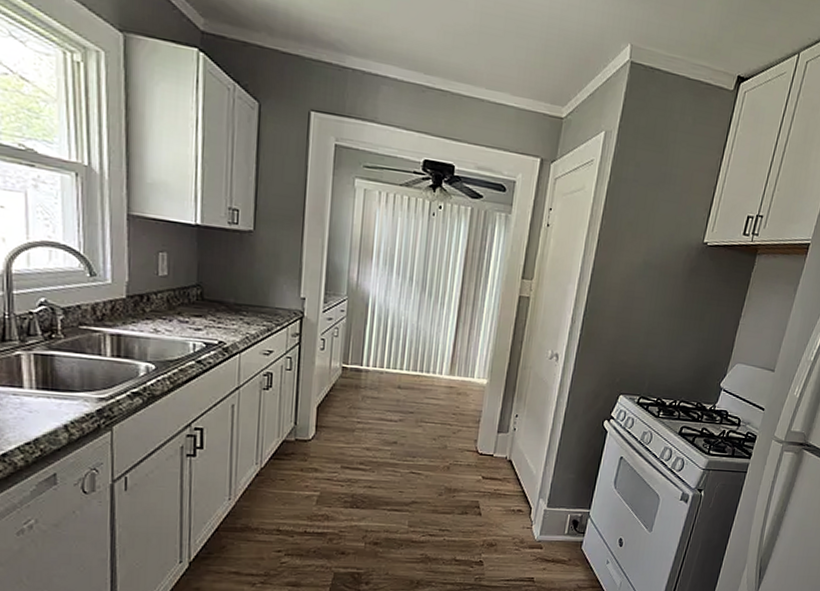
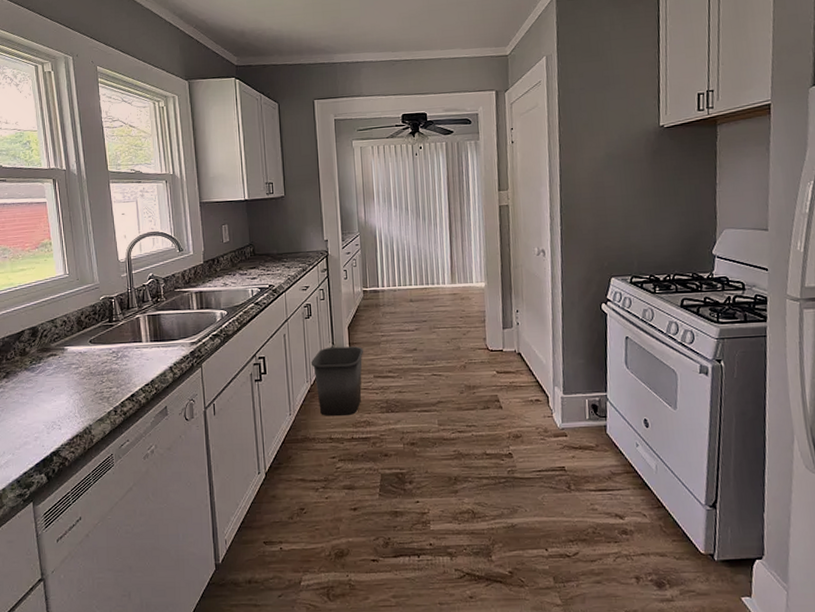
waste bin: none [265,426,334,508] -> present [311,346,364,416]

